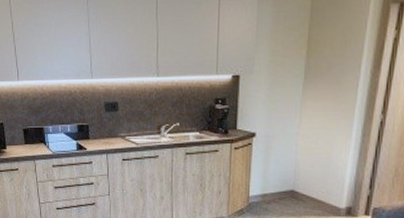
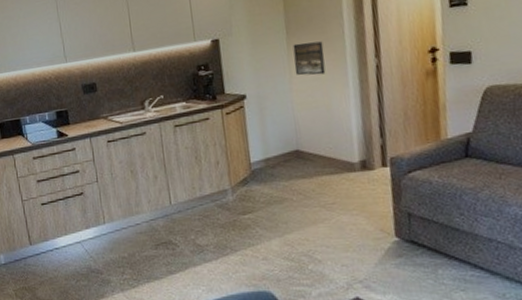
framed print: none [305,90,336,123] -> present [293,41,326,76]

